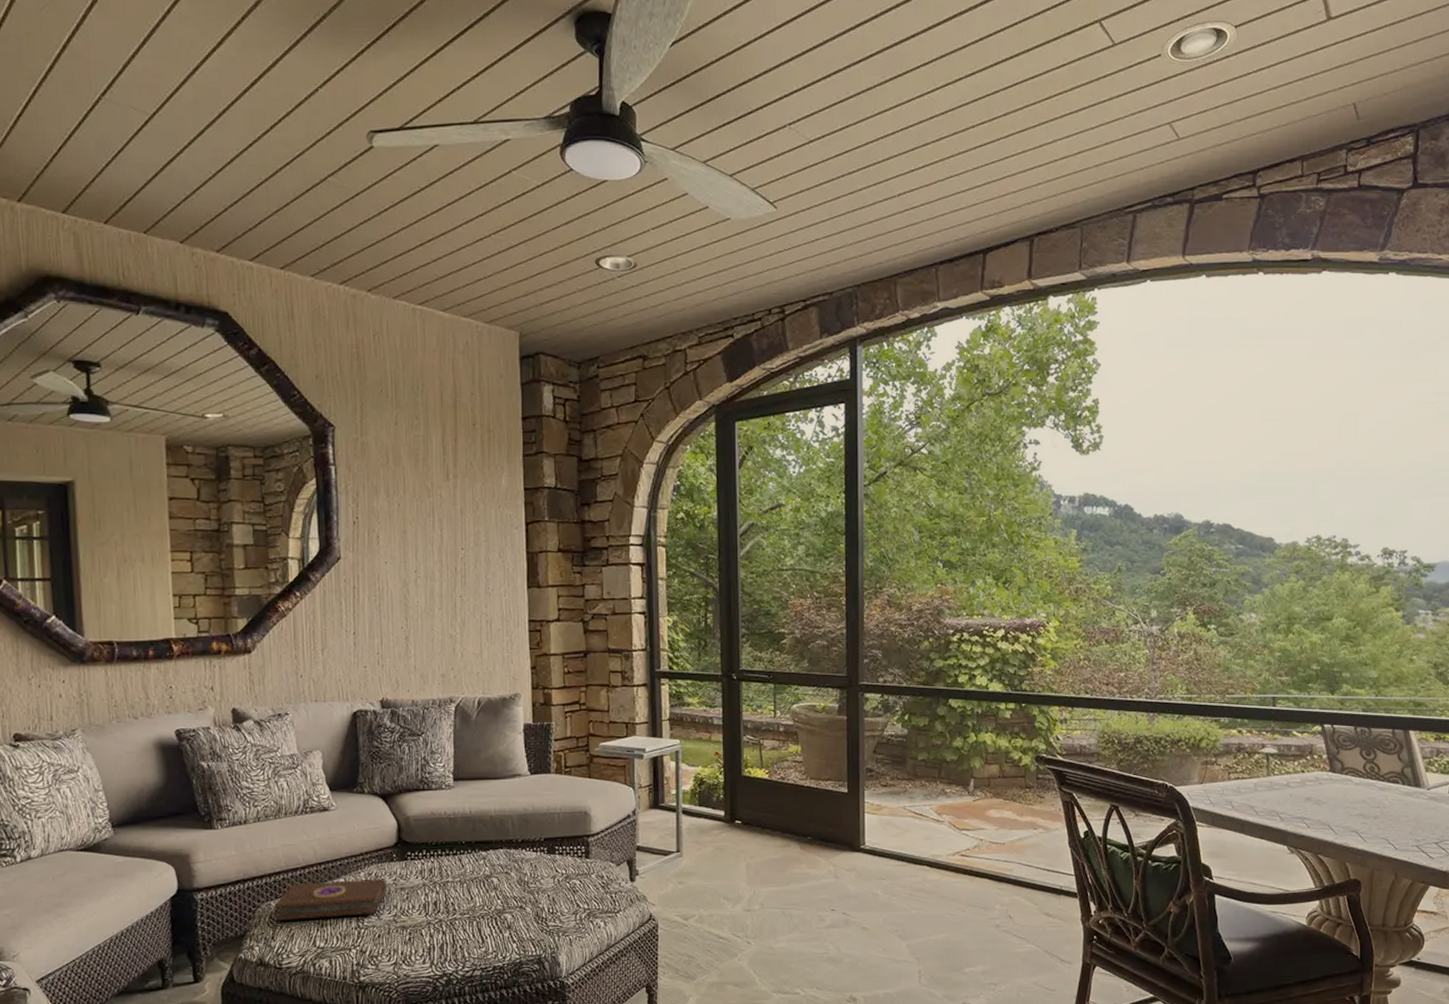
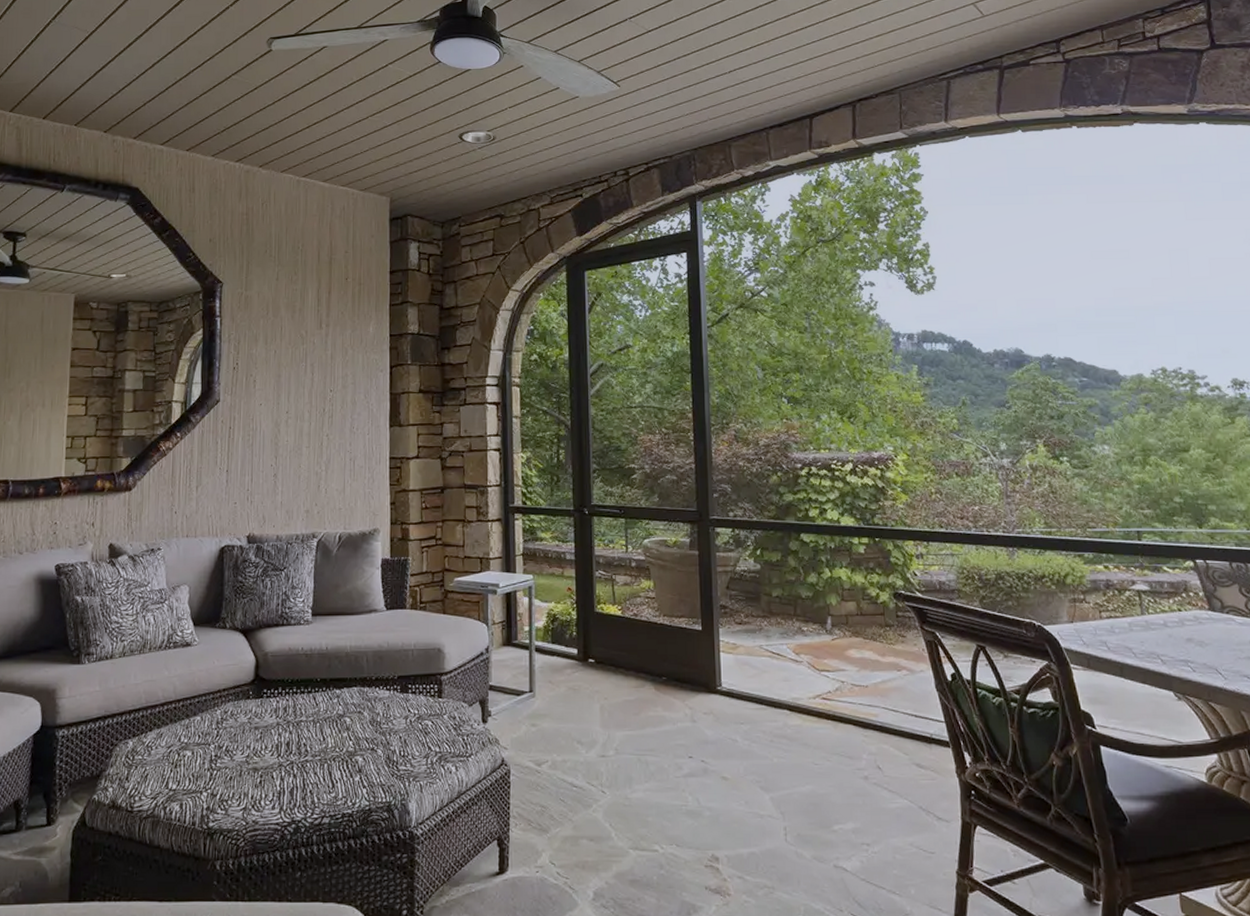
book: present [274,878,387,922] -> none [131,717,241,761]

